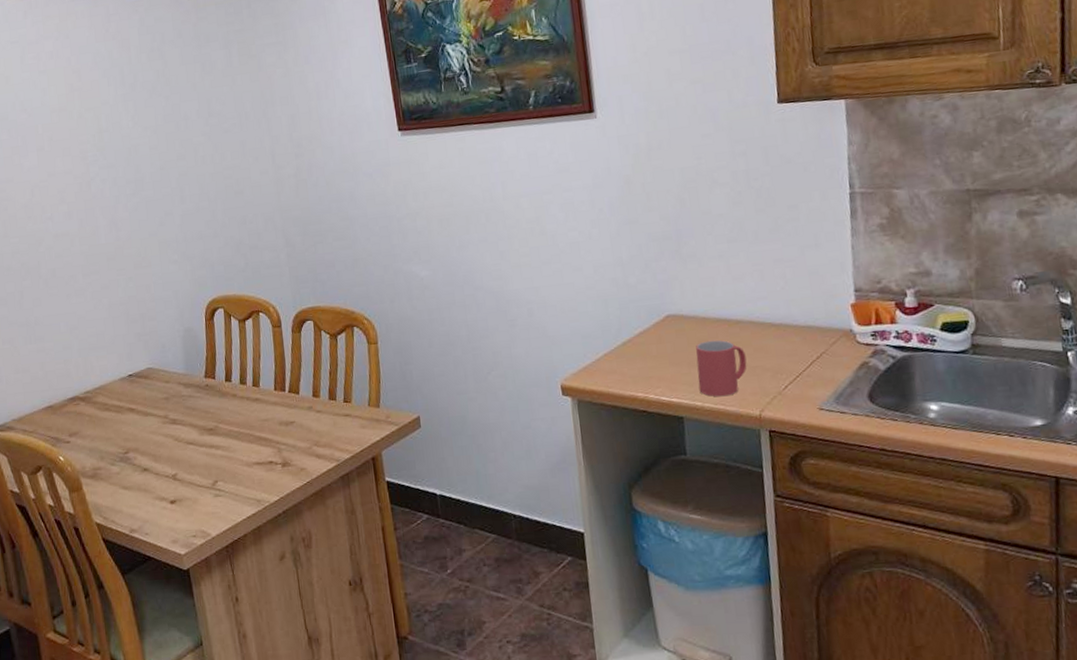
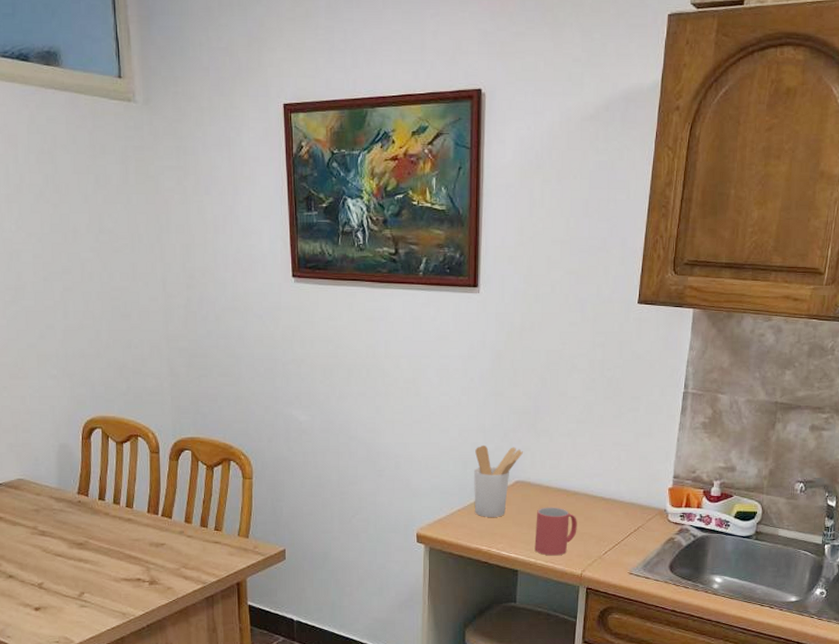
utensil holder: none [615,277,670,360] -> present [474,444,523,517]

